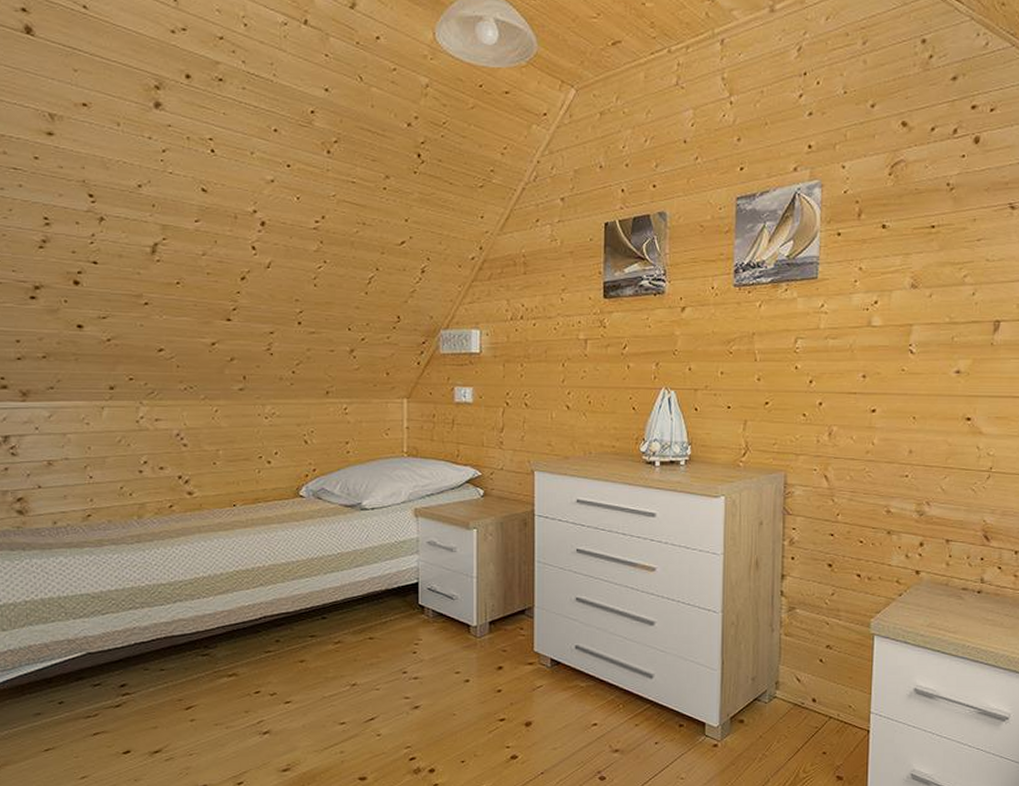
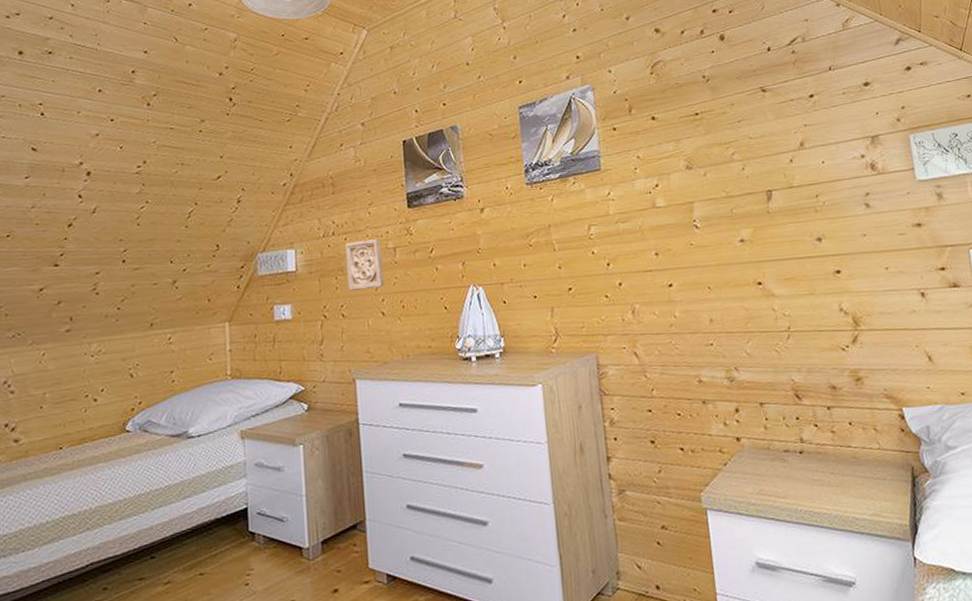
wall ornament: none [532,327,572,380] -> present [345,237,384,291]

